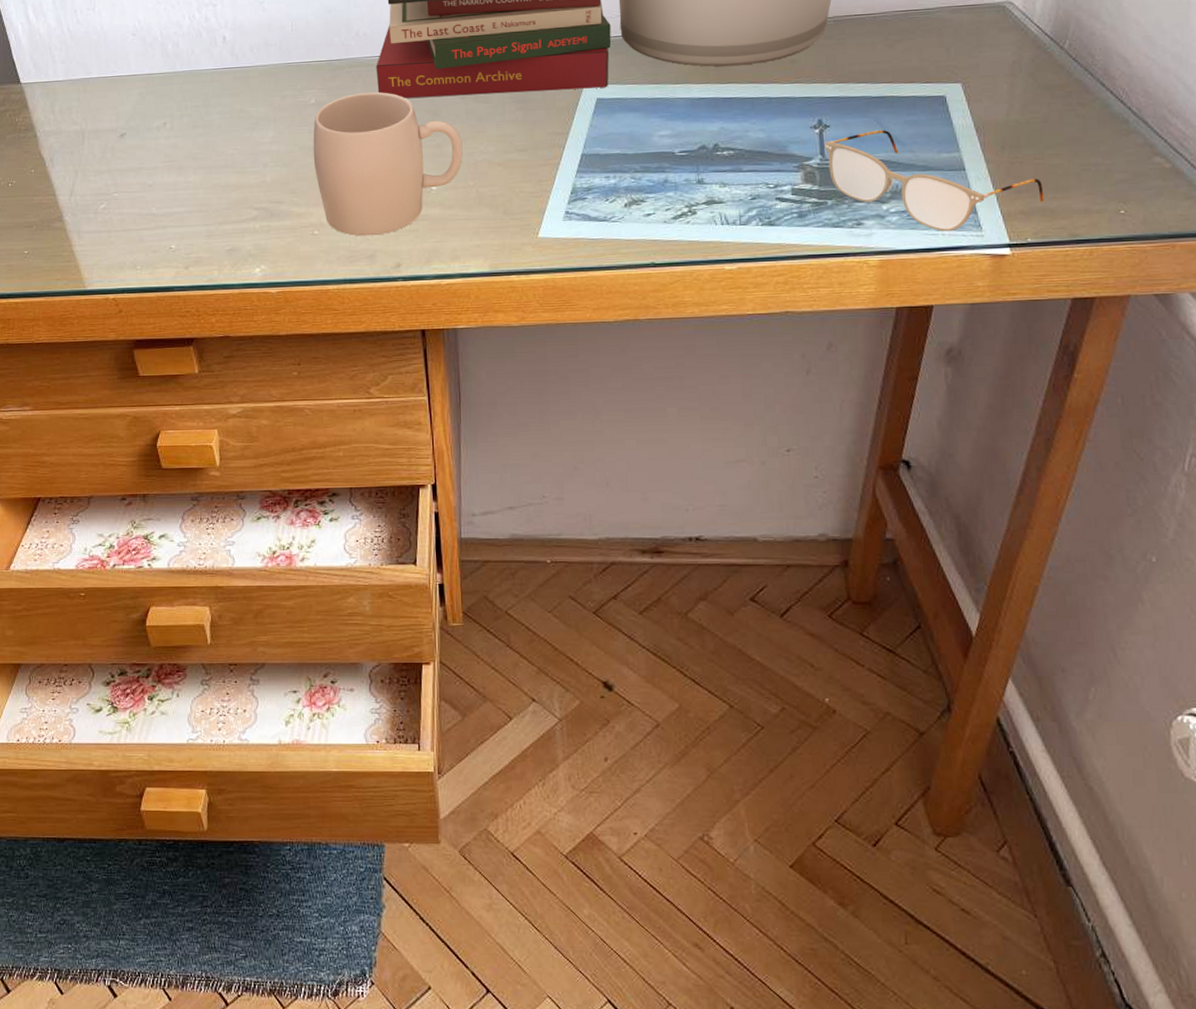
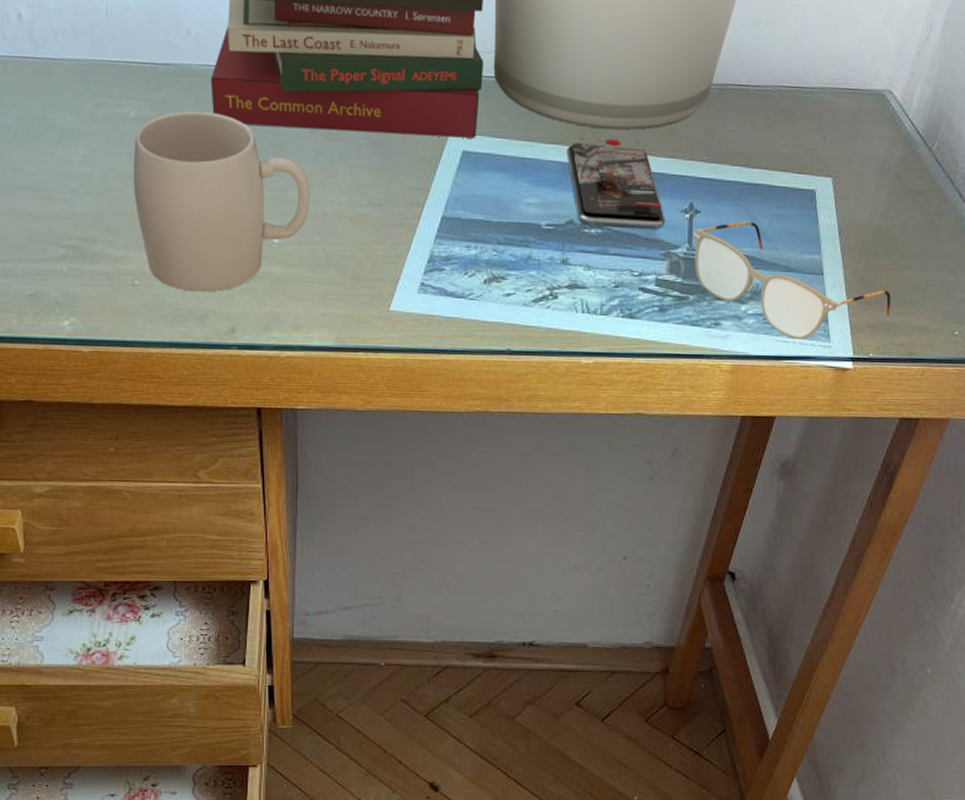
smartphone: none [693,71,796,149] -> present [566,136,665,230]

